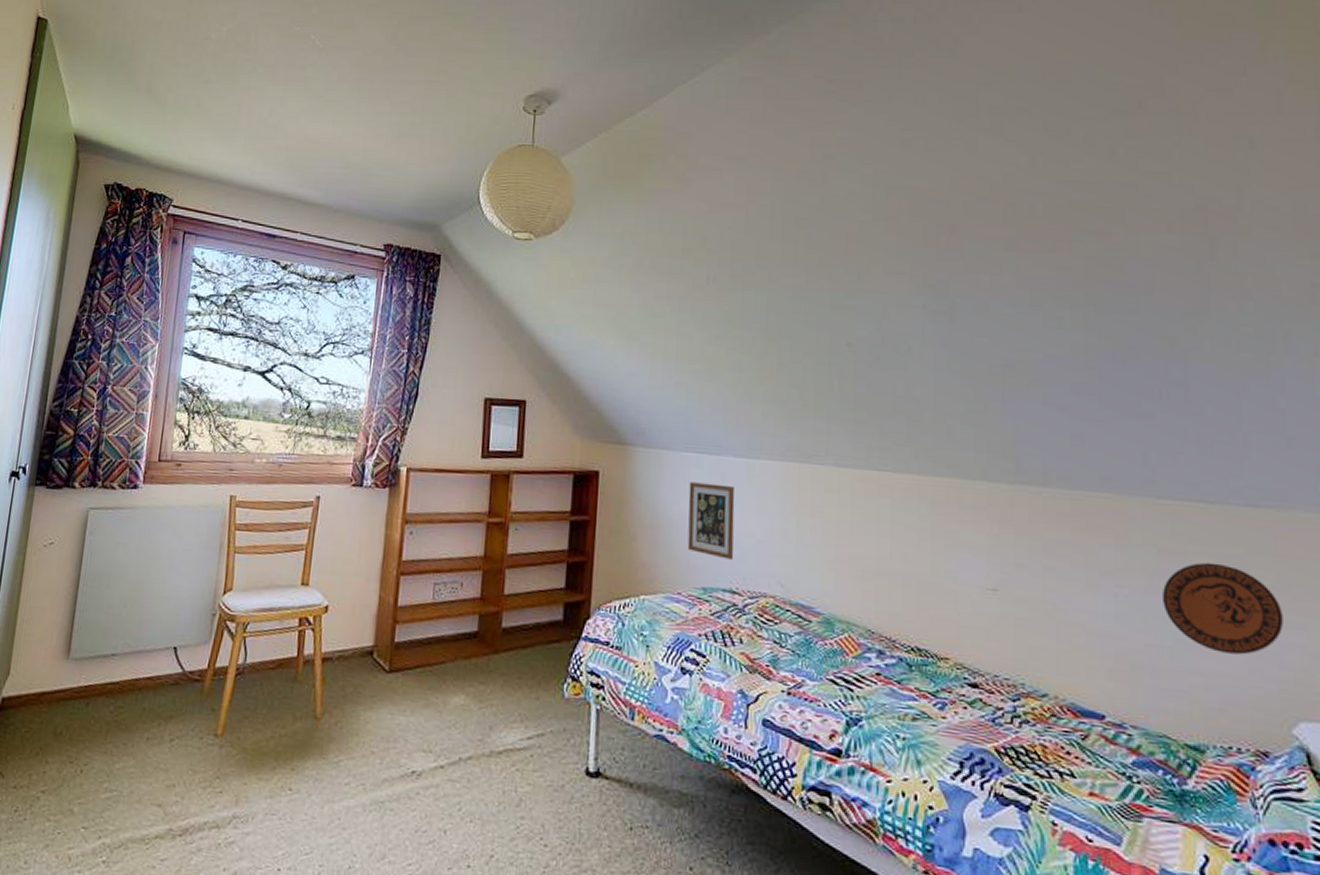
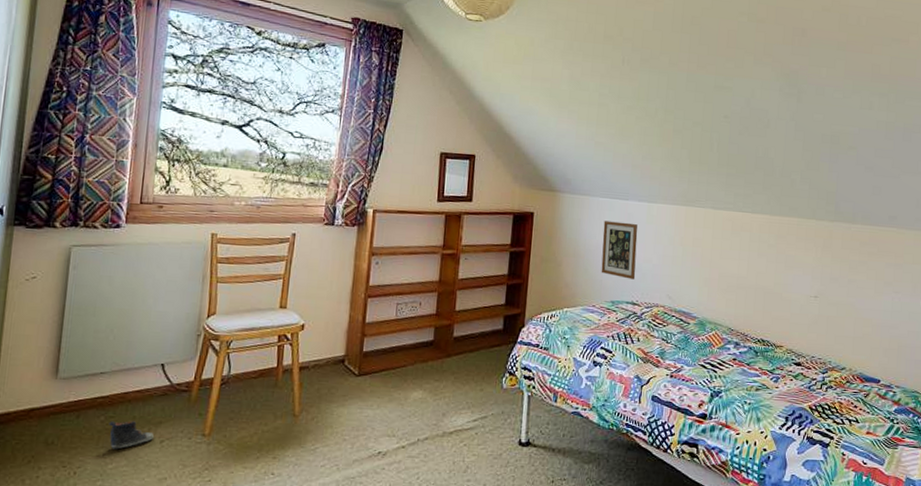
shoe: none [118,712,165,746] -> present [109,421,155,450]

